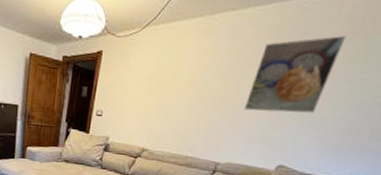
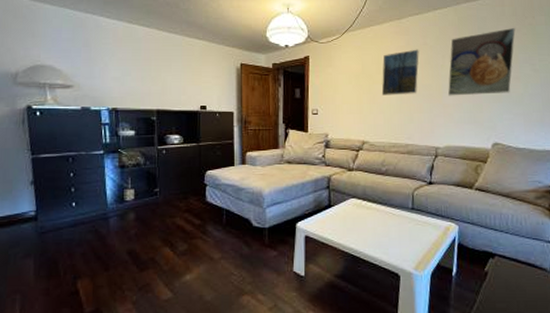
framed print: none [172,52,225,104] -> present [381,49,419,95]

